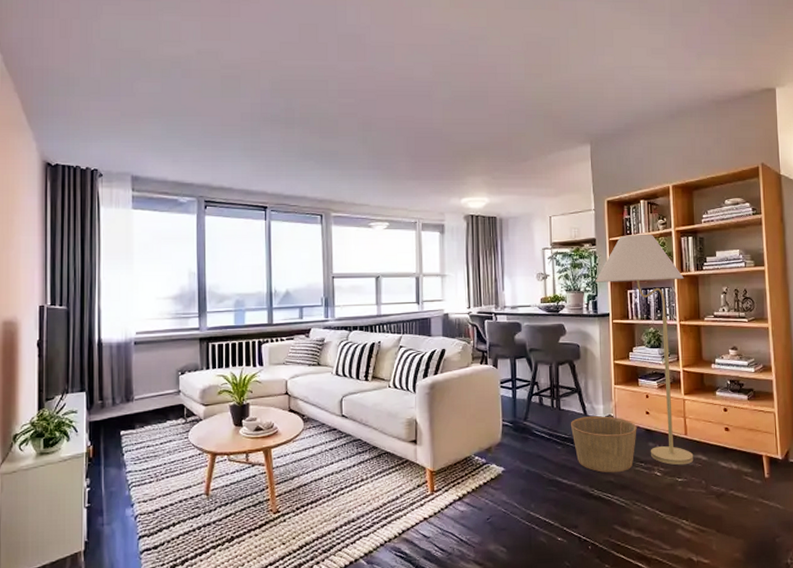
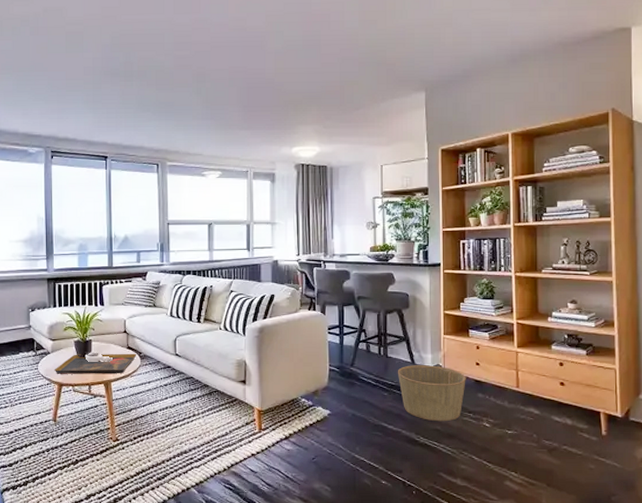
decorative tray: none [207,416,300,443] -> present [55,353,137,374]
floor lamp: present [595,234,694,465] -> none [426,183,525,417]

